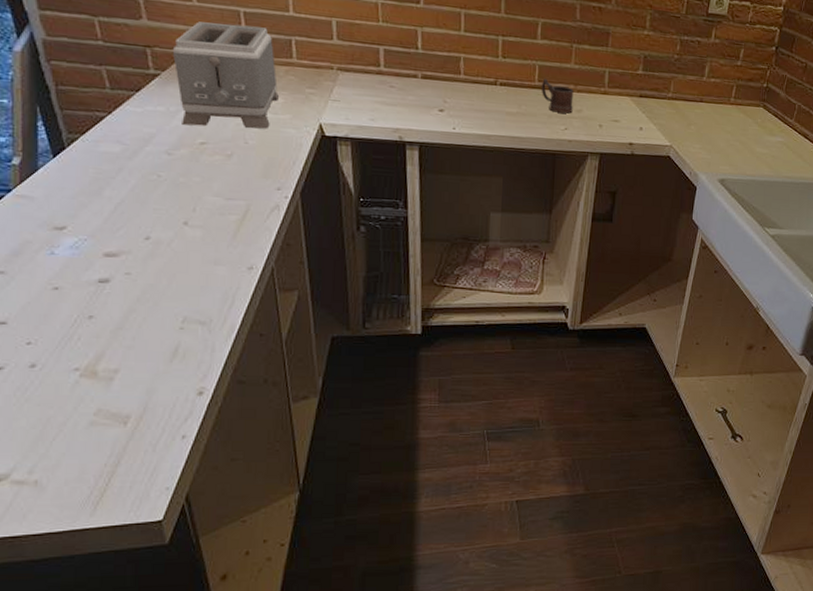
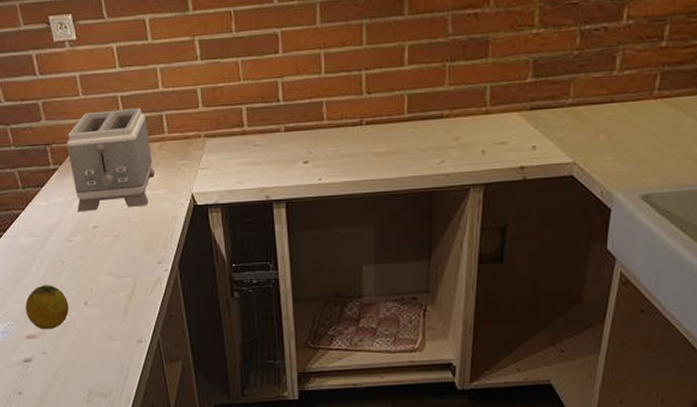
fruit: none [105,199,164,249] -> present [25,285,69,330]
mug: present [541,78,574,114] -> none [411,108,449,145]

